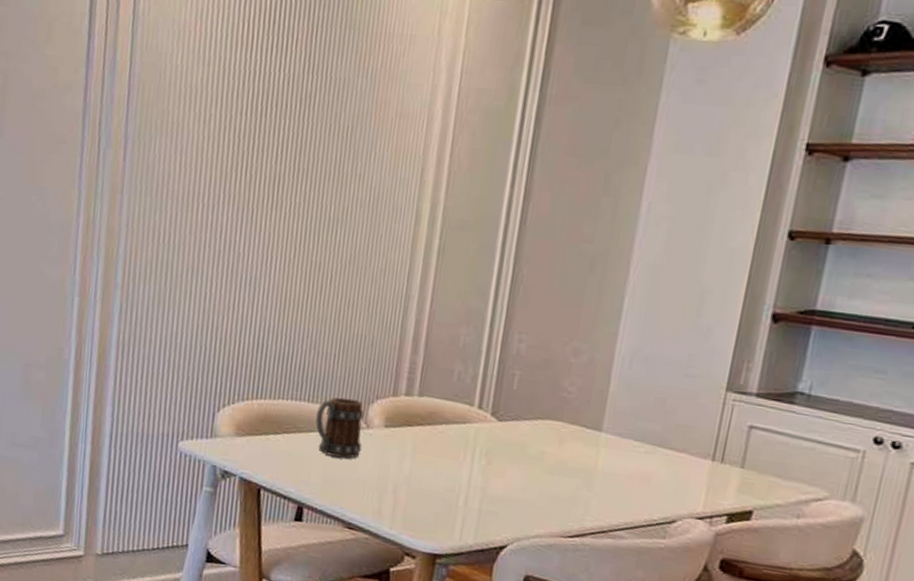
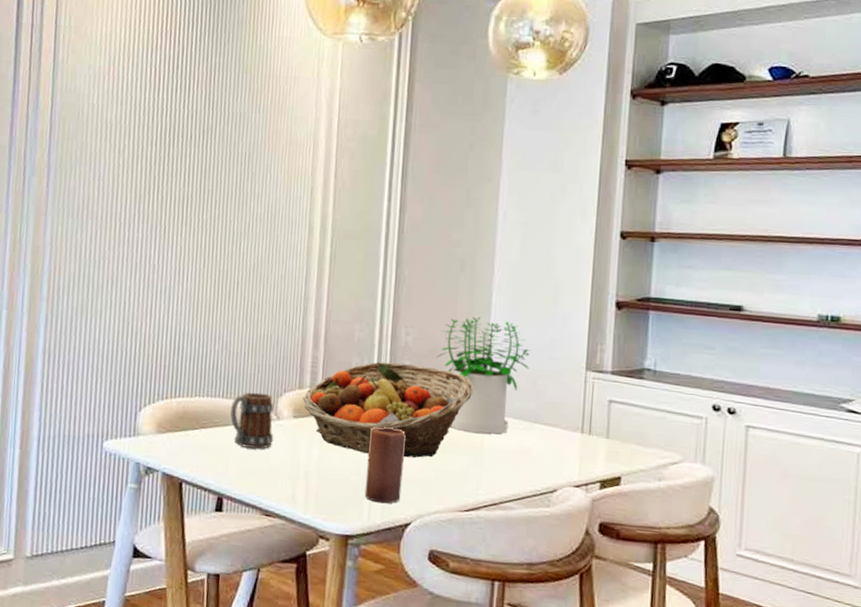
fruit basket: none [396,370,592,478] -> present [303,362,474,458]
candle: none [457,441,509,524] -> present [364,426,406,504]
potted plant: none [552,324,662,457] -> present [436,316,530,434]

